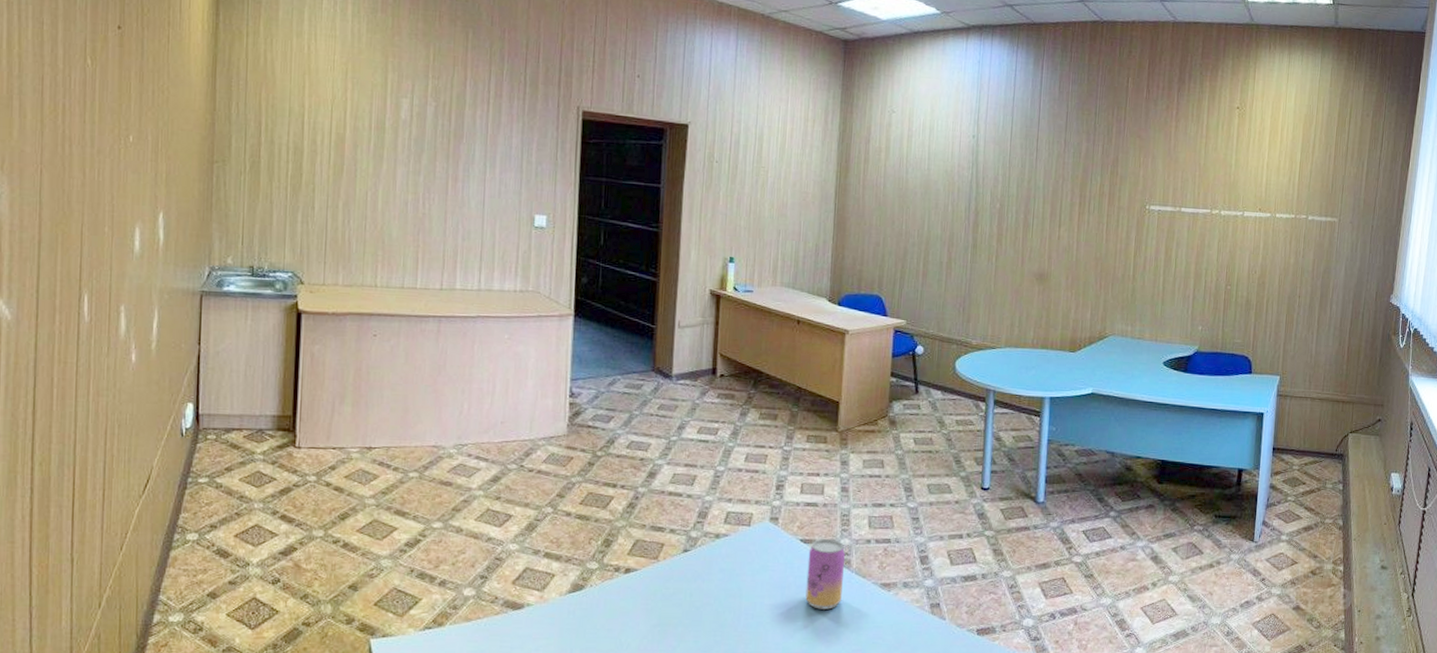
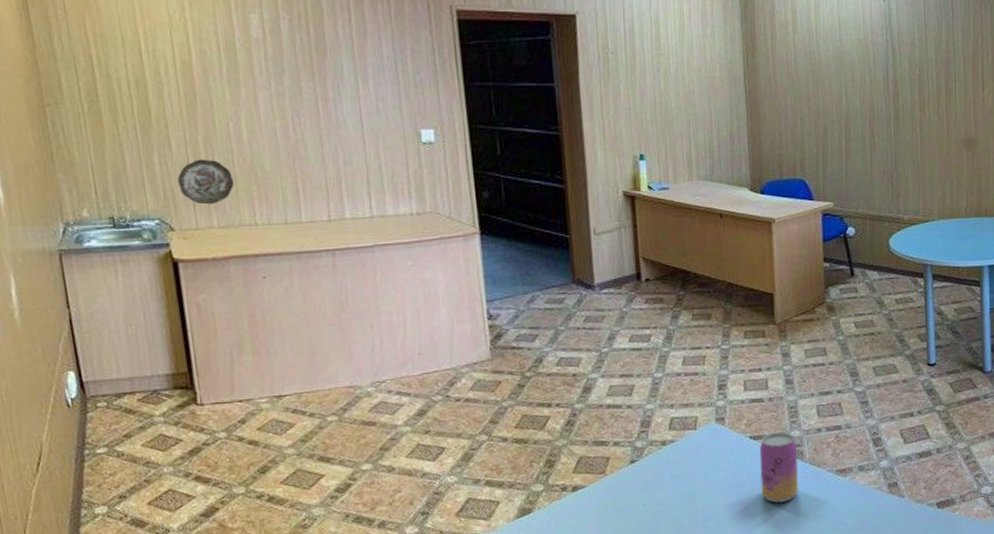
decorative plate: none [315,222,364,264] -> present [178,159,235,205]

